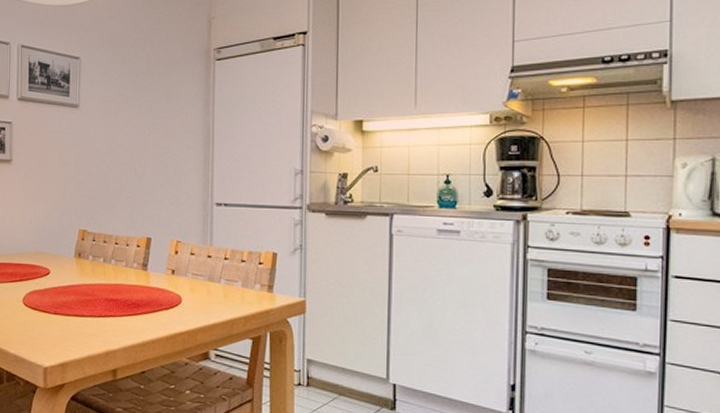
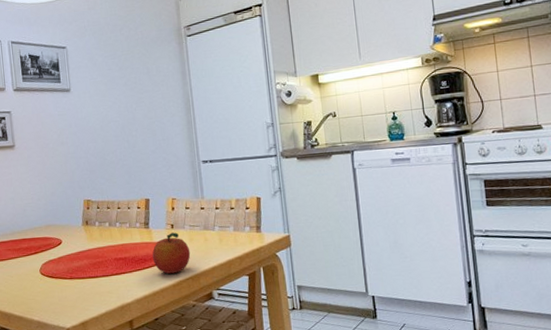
fruit: none [147,279,190,325] -> present [152,232,191,274]

